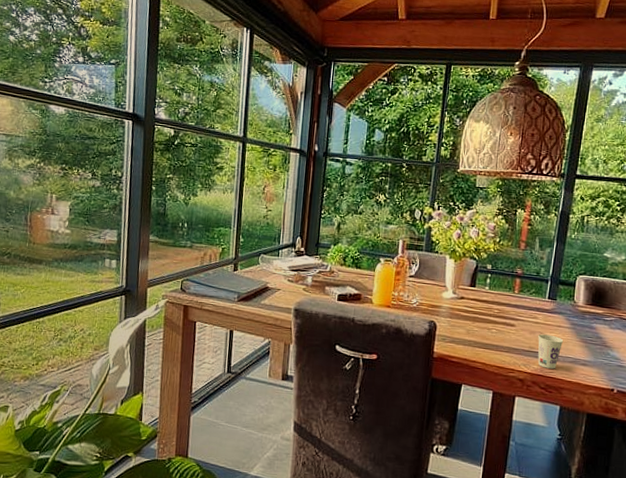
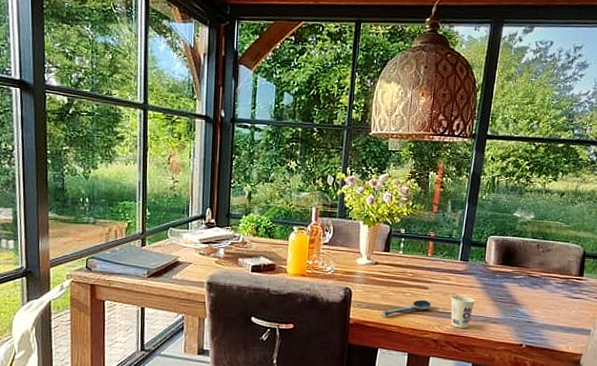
spoon: none [465,336,518,352] -> present [380,299,432,317]

